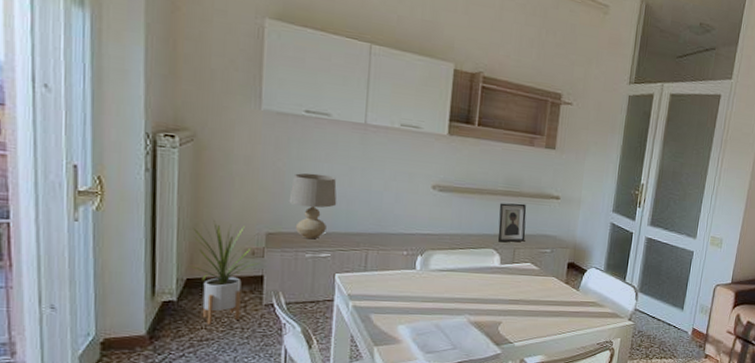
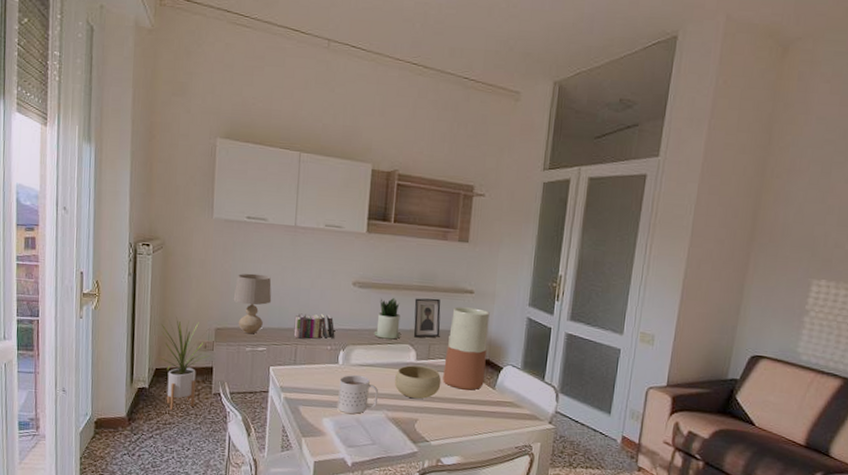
books: none [363,217,412,244] -> present [293,313,335,339]
mug: none [414,280,461,320] -> present [337,375,379,415]
planter: none [455,201,484,244] -> present [373,297,400,340]
bowl: none [477,269,526,303] -> present [394,365,442,400]
vase: none [527,212,575,292] -> present [443,307,490,390]

